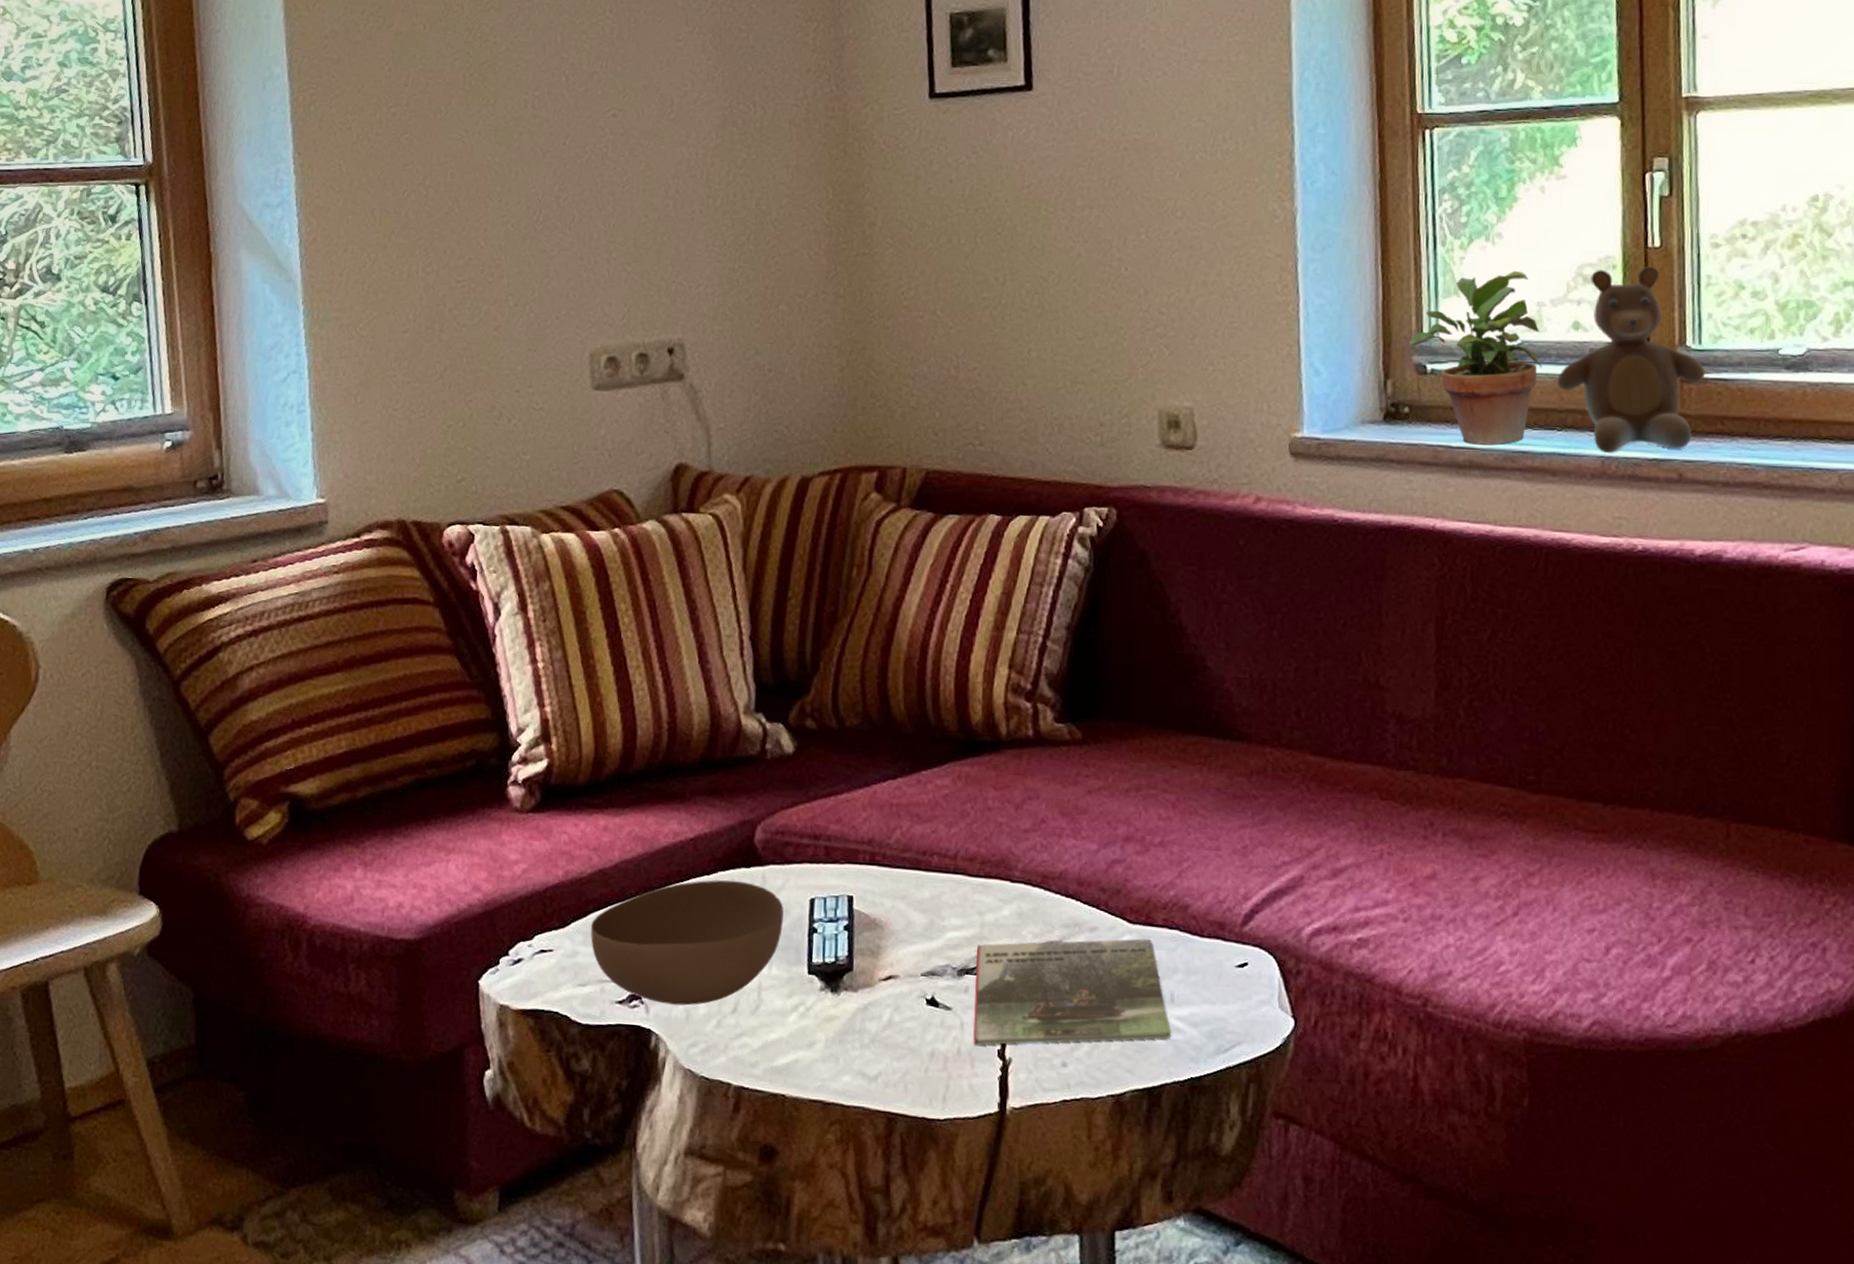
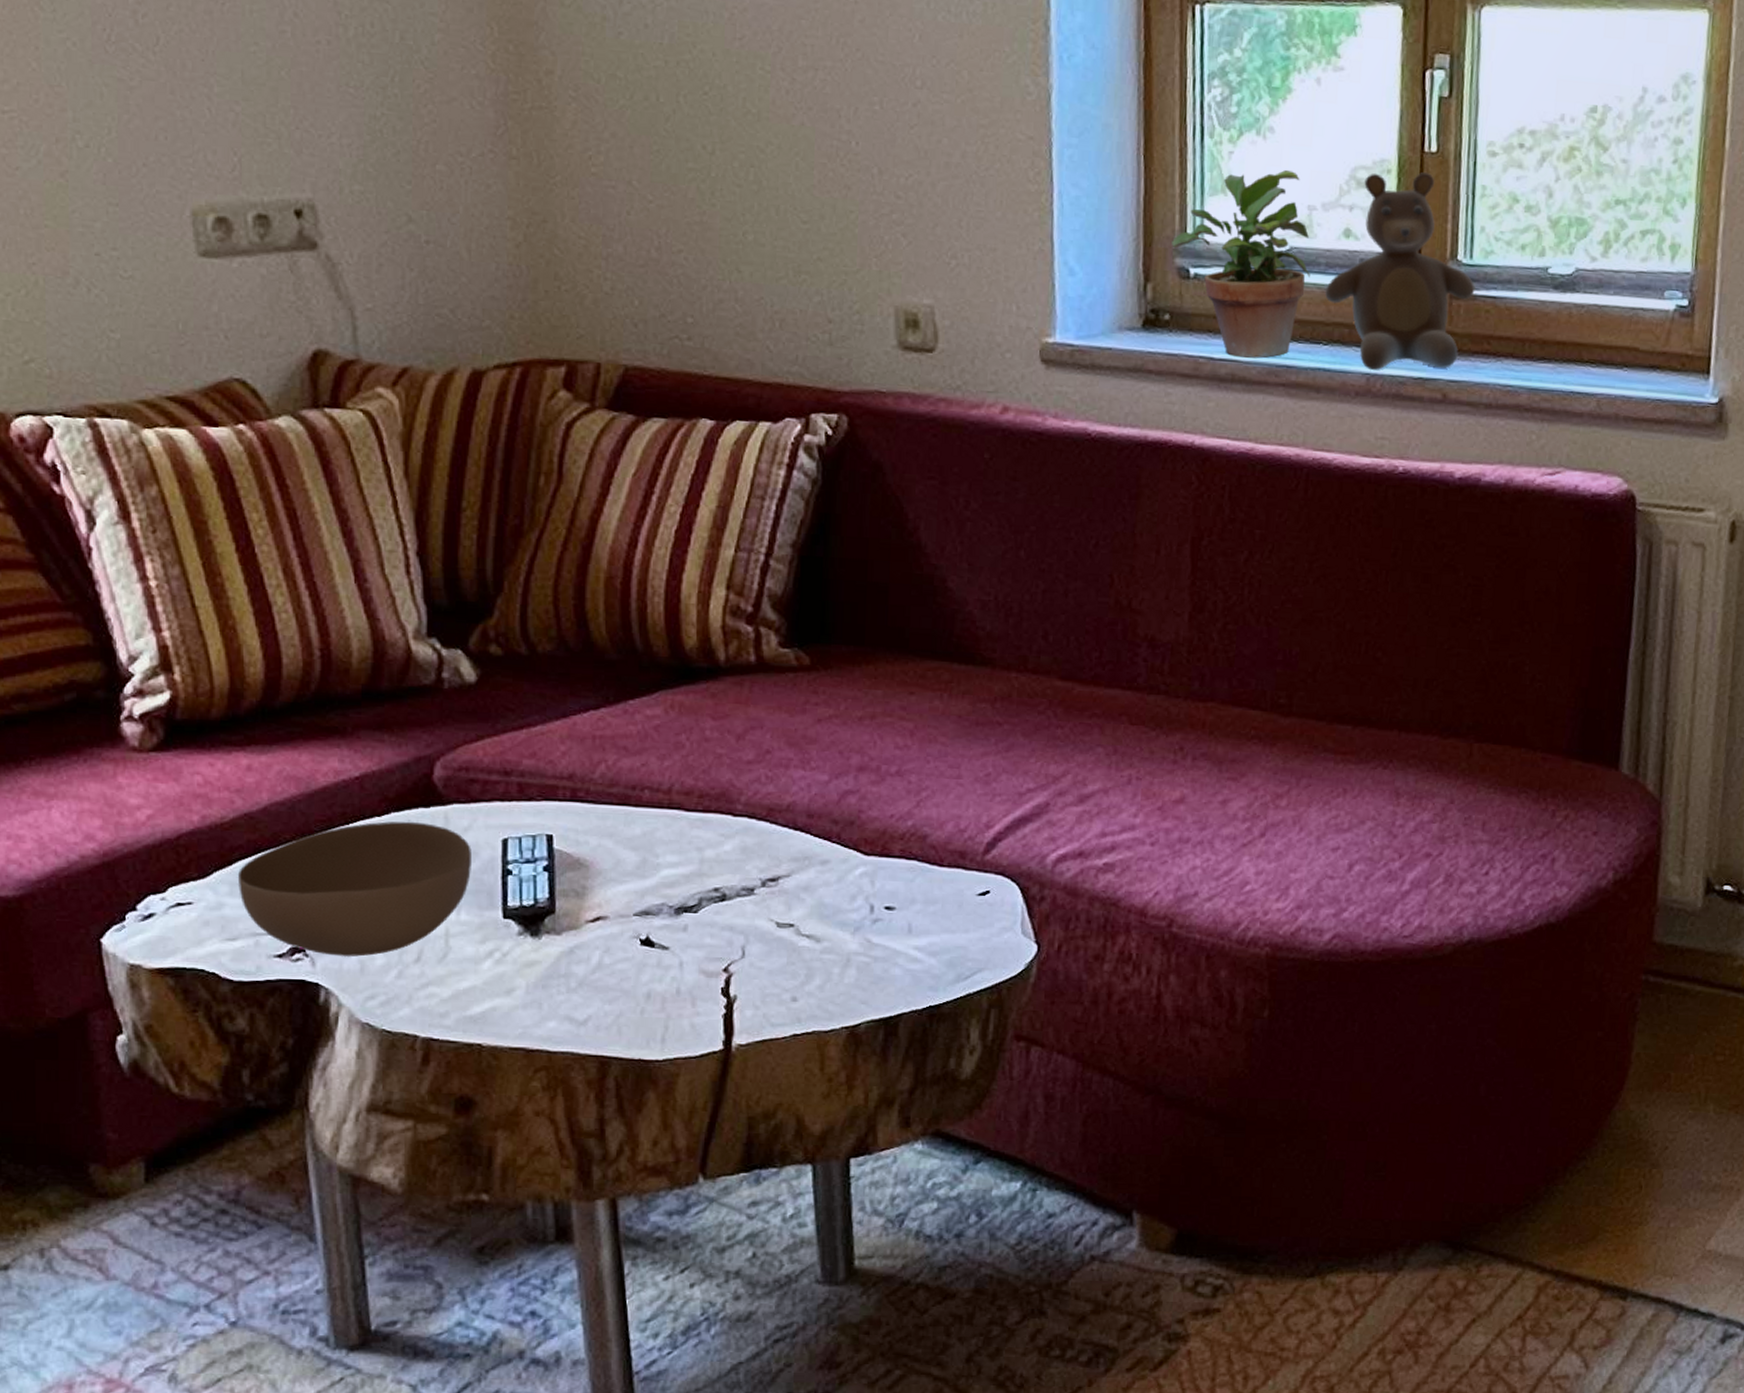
magazine: present [973,938,1172,1045] -> none [694,870,909,984]

